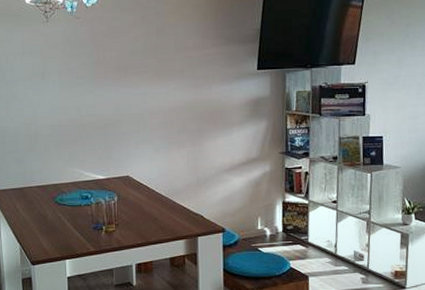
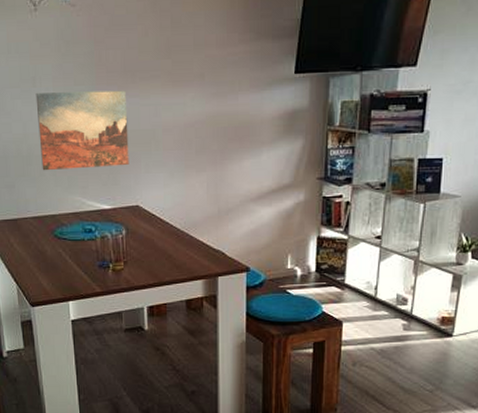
wall art: none [44,82,121,148] -> present [35,90,129,171]

